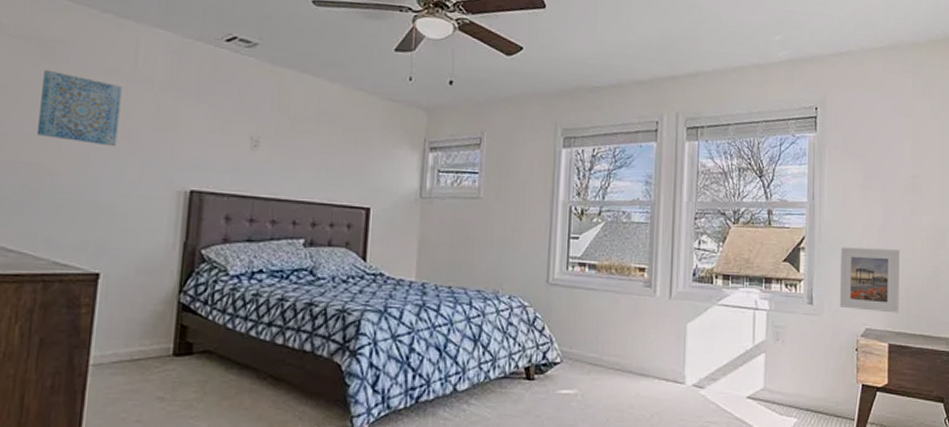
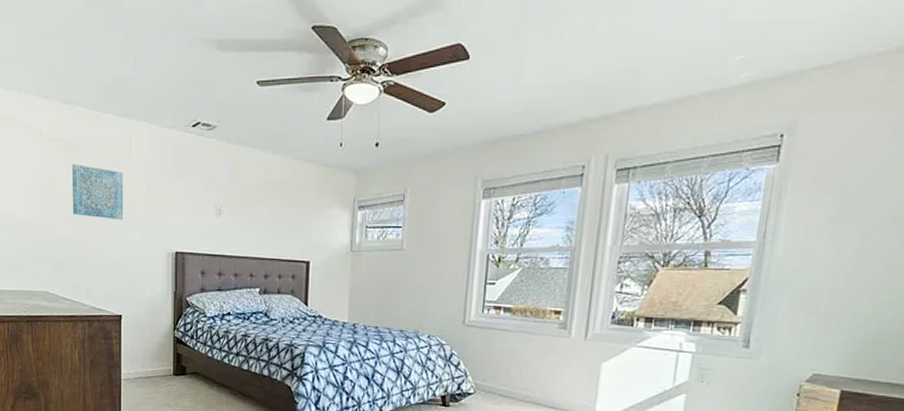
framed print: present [839,247,900,313] -> none [782,288,873,359]

